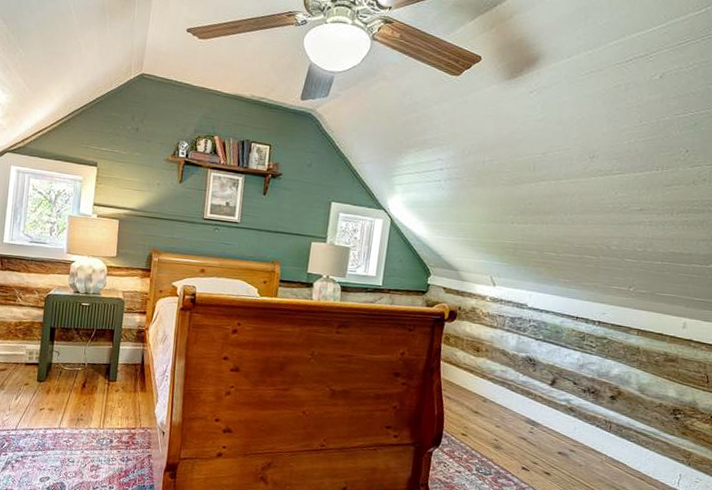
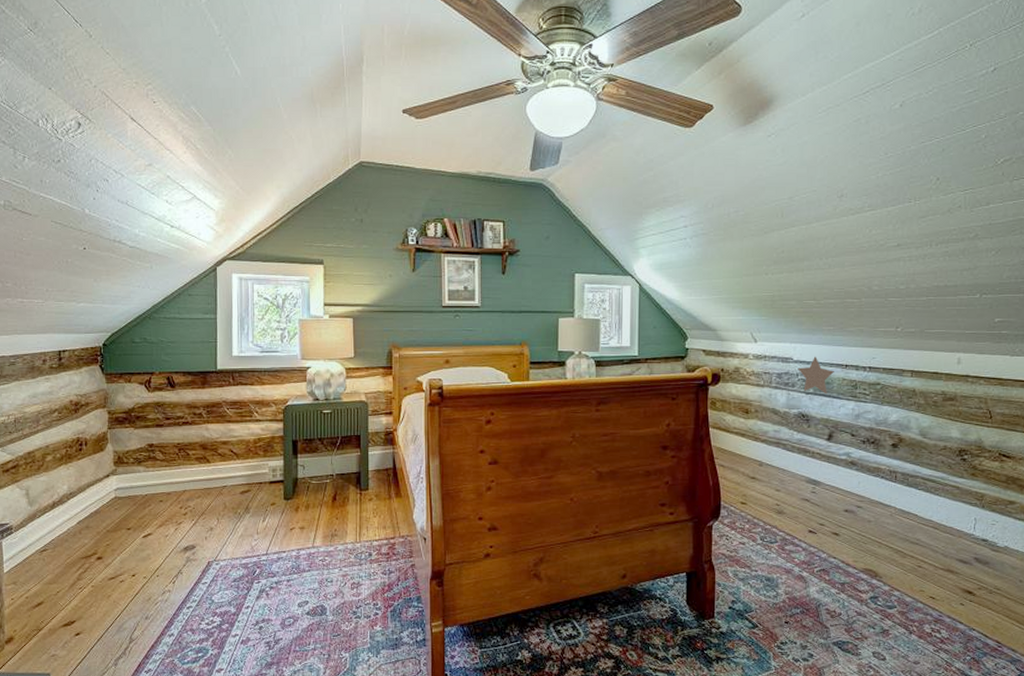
decorative star: none [530,305,565,343] -> present [797,356,834,395]

